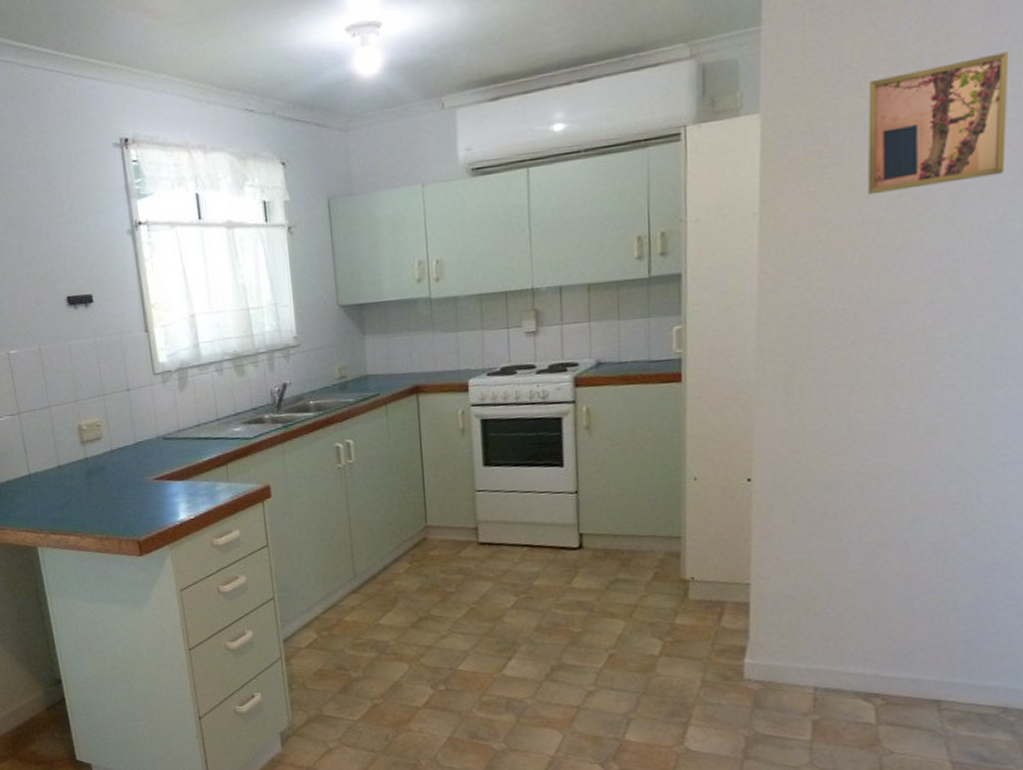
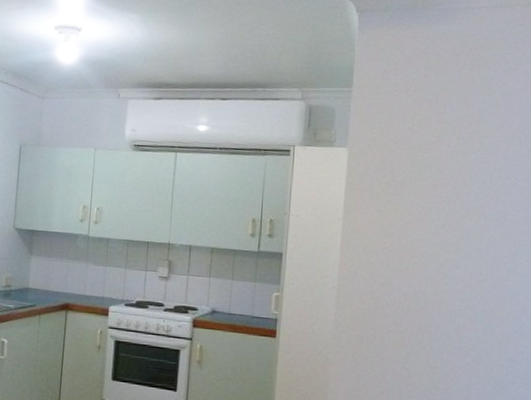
wall art: present [868,52,1008,196] -> none [421,140,518,225]

